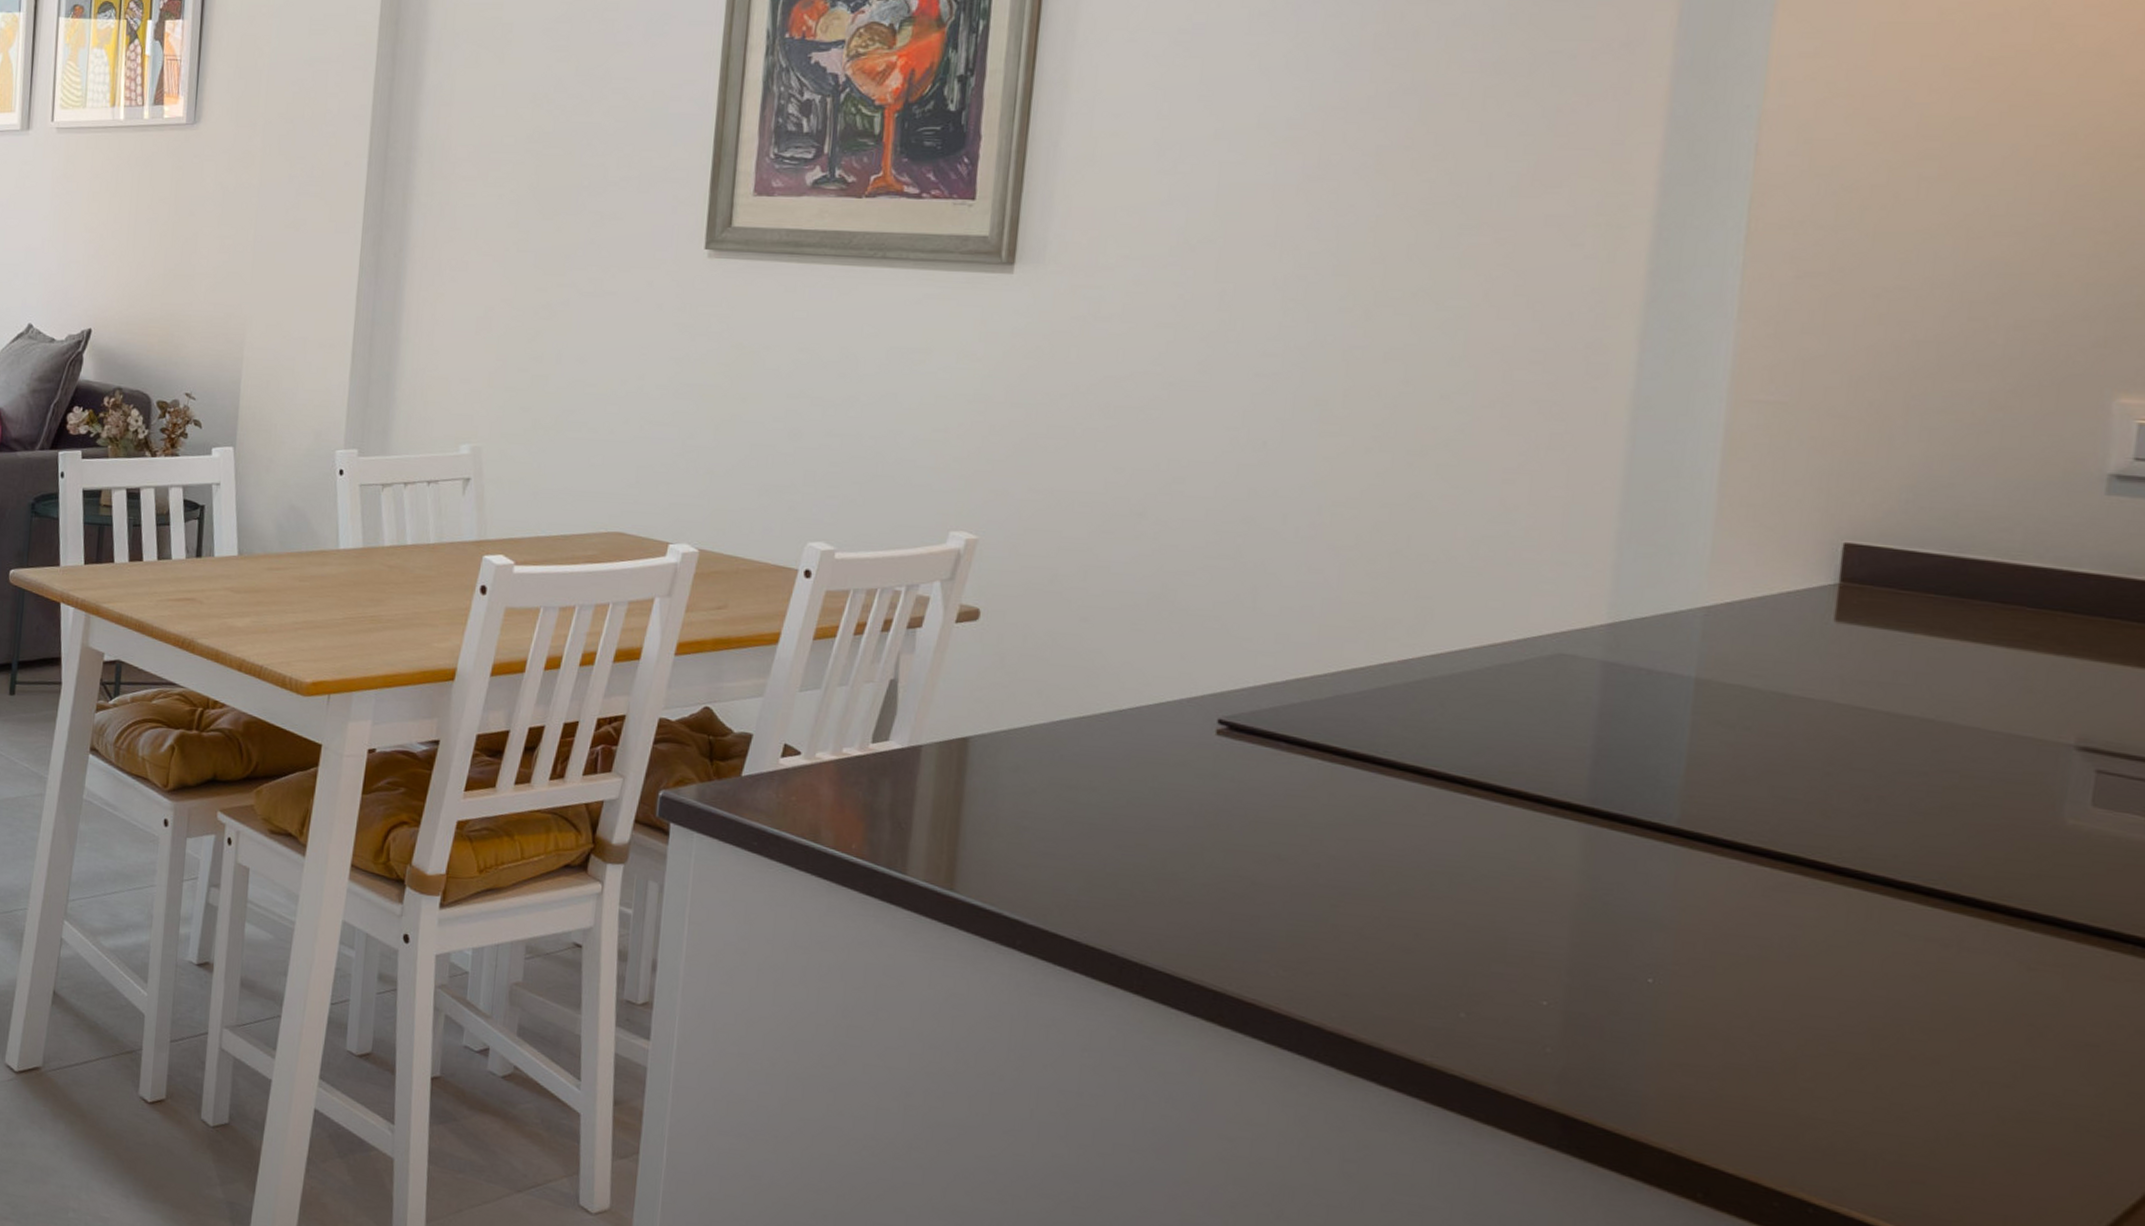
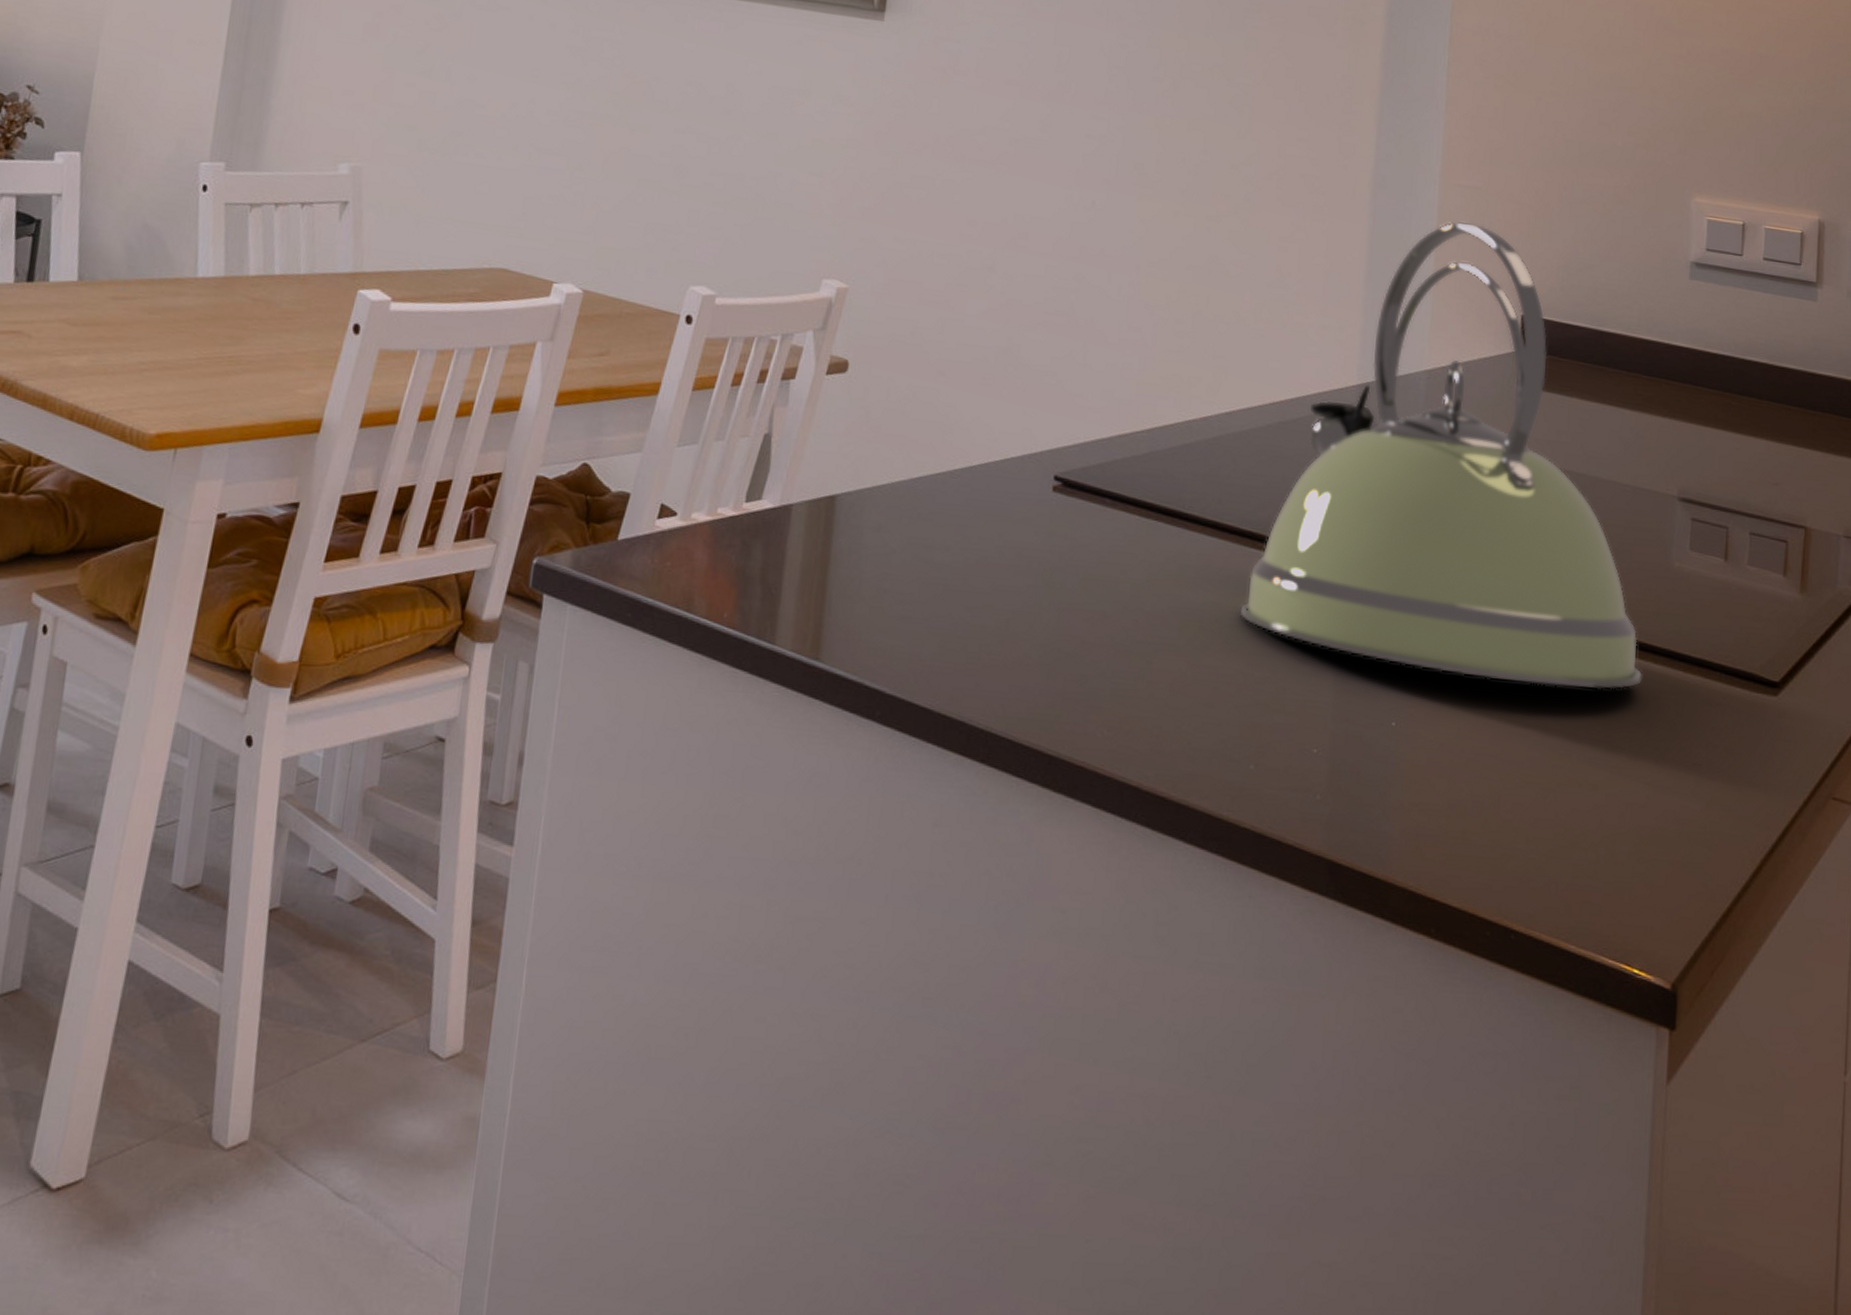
kettle: none [1447,442,2012,957] -> present [1239,222,1642,690]

